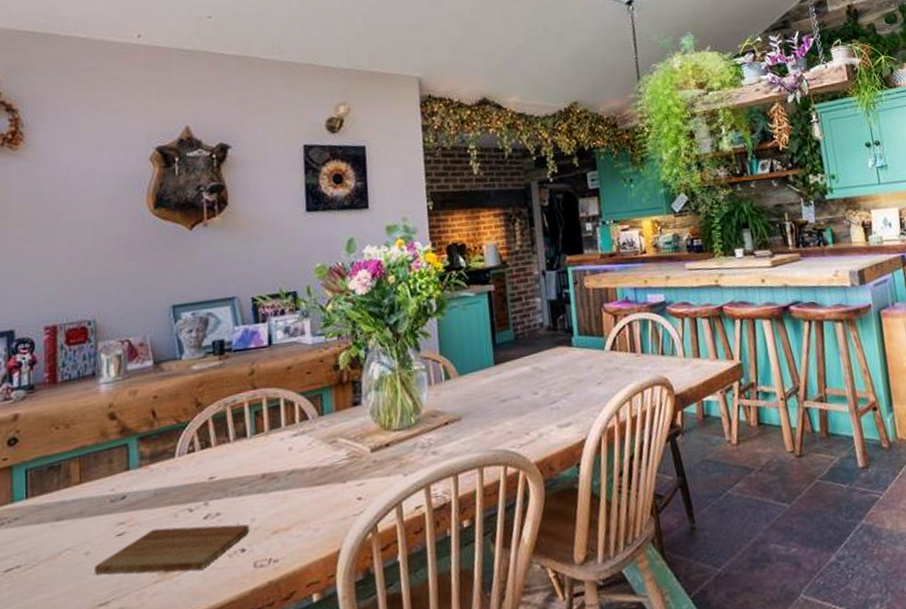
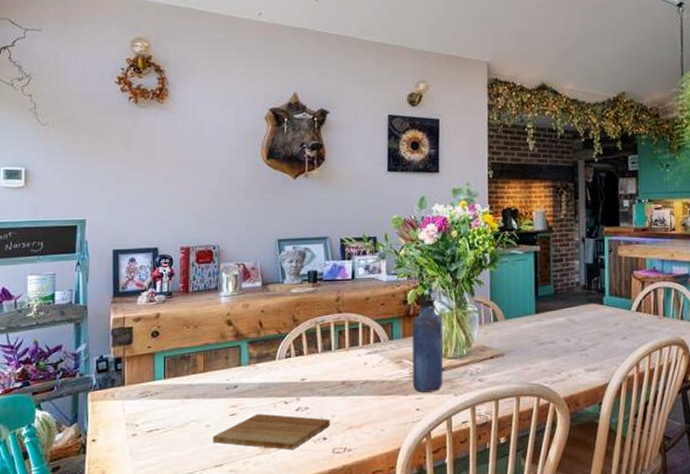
water bottle: none [346,354,389,477] -> present [412,294,443,393]

